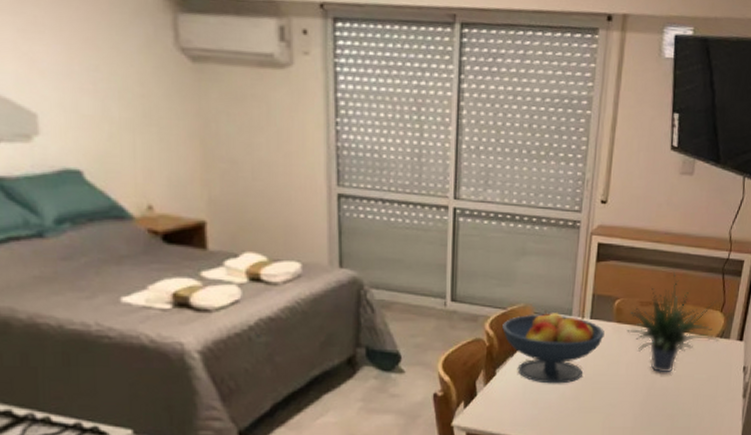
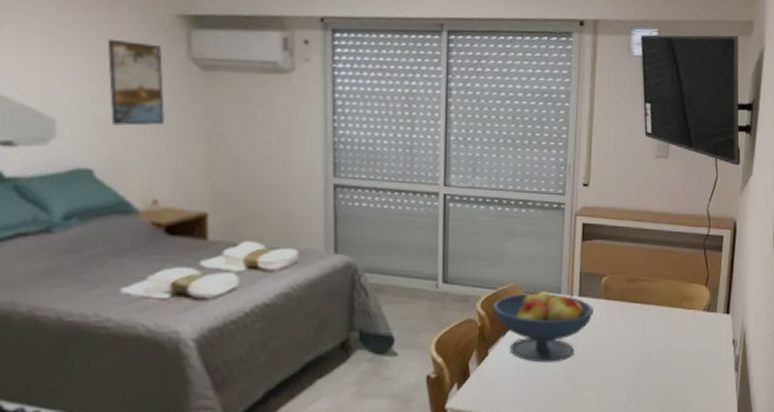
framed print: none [85,22,154,124] -> present [107,38,165,127]
potted plant: present [627,271,720,373] -> none [615,248,707,349]

